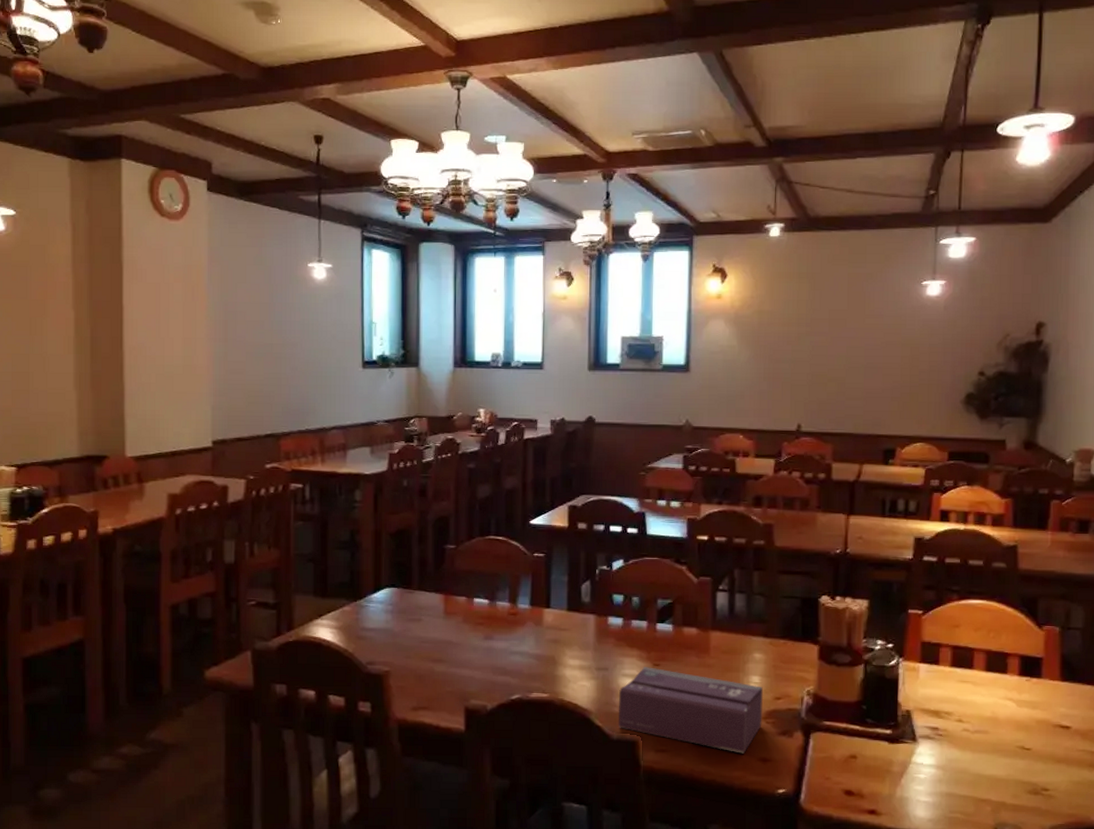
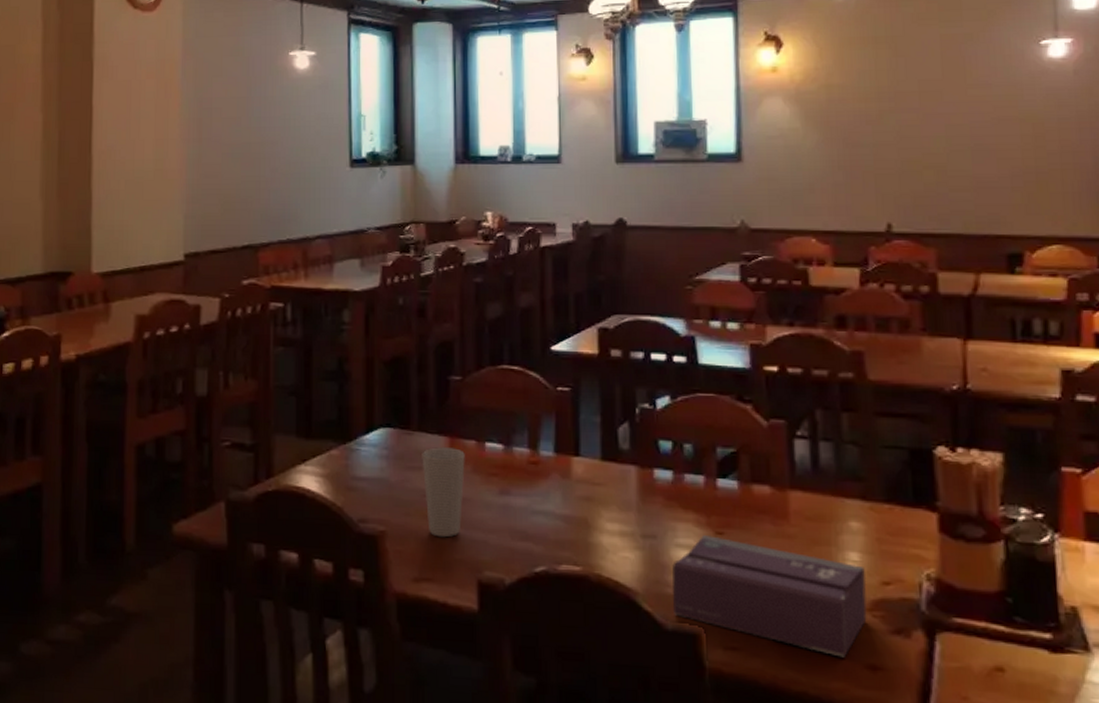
cup: none [421,603,457,675] -> present [422,447,465,538]

